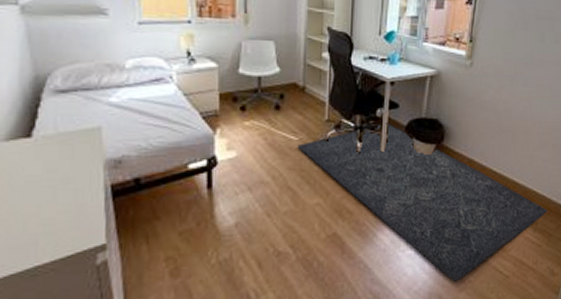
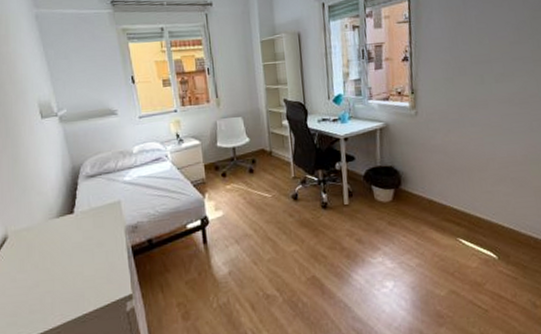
rug: present [296,123,548,283] -> none [271,174,518,318]

